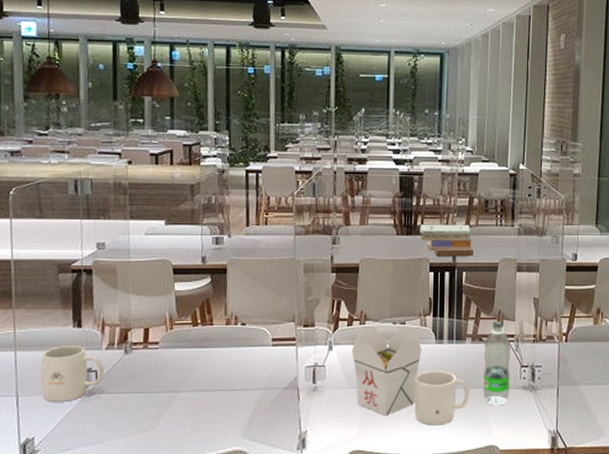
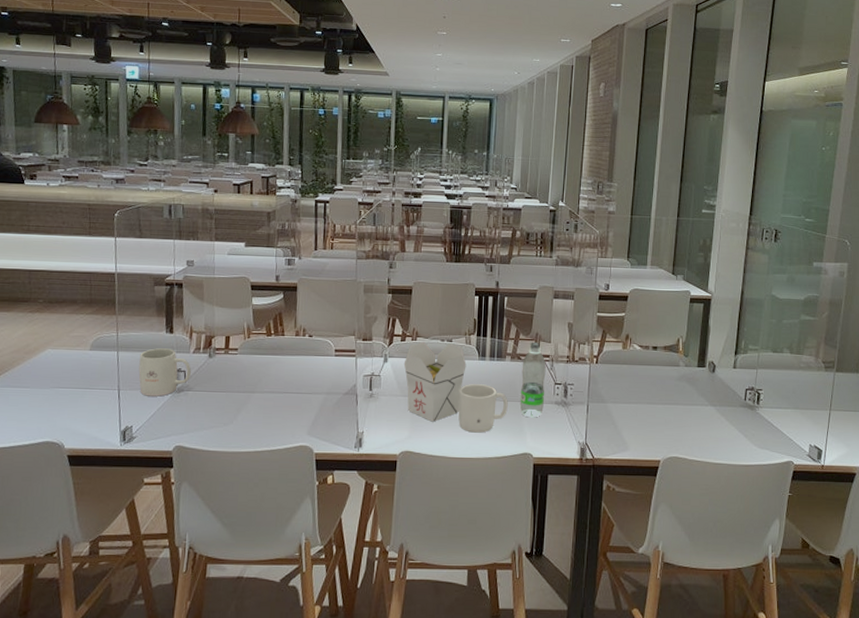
books: present [420,224,473,257] -> none [467,253,515,283]

